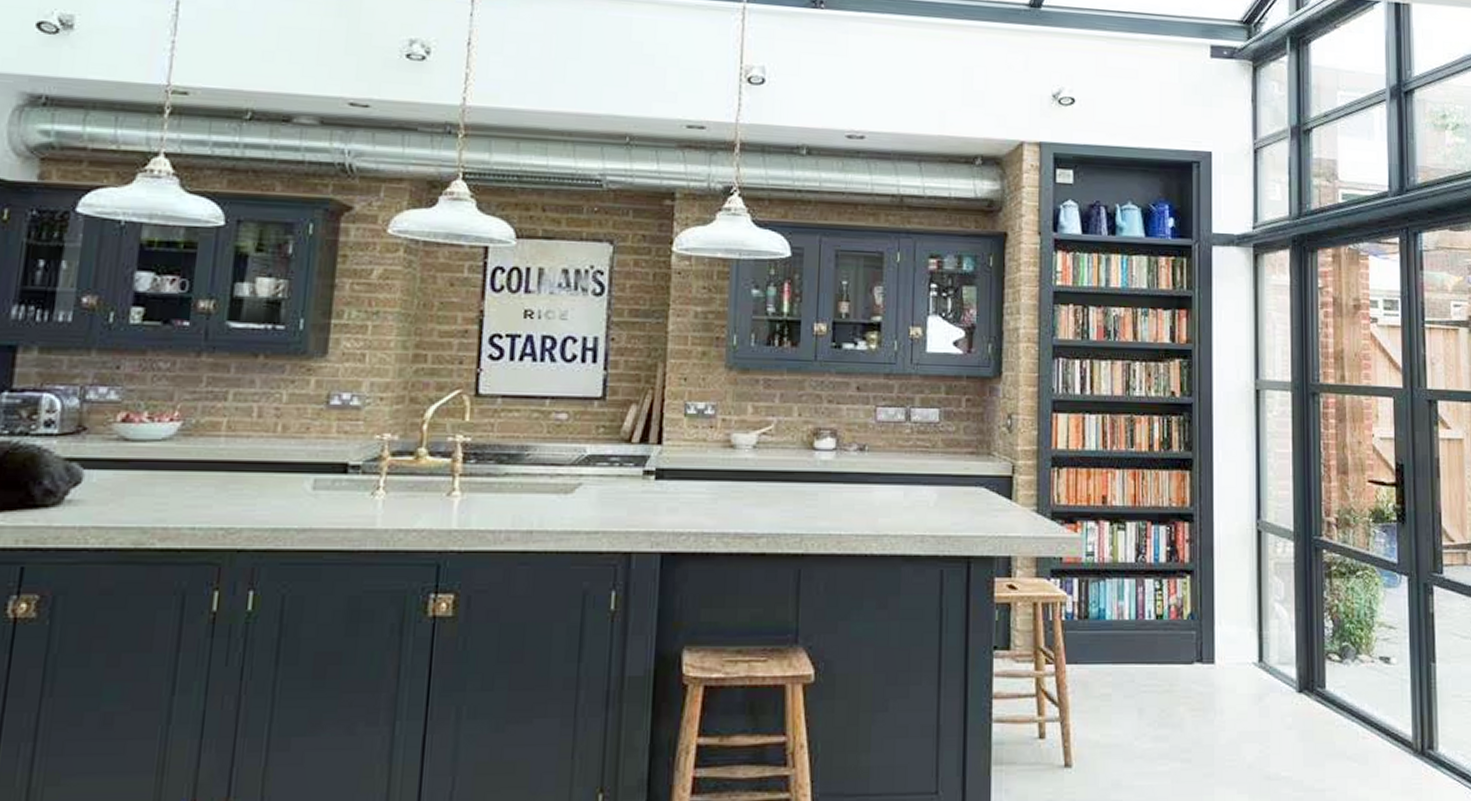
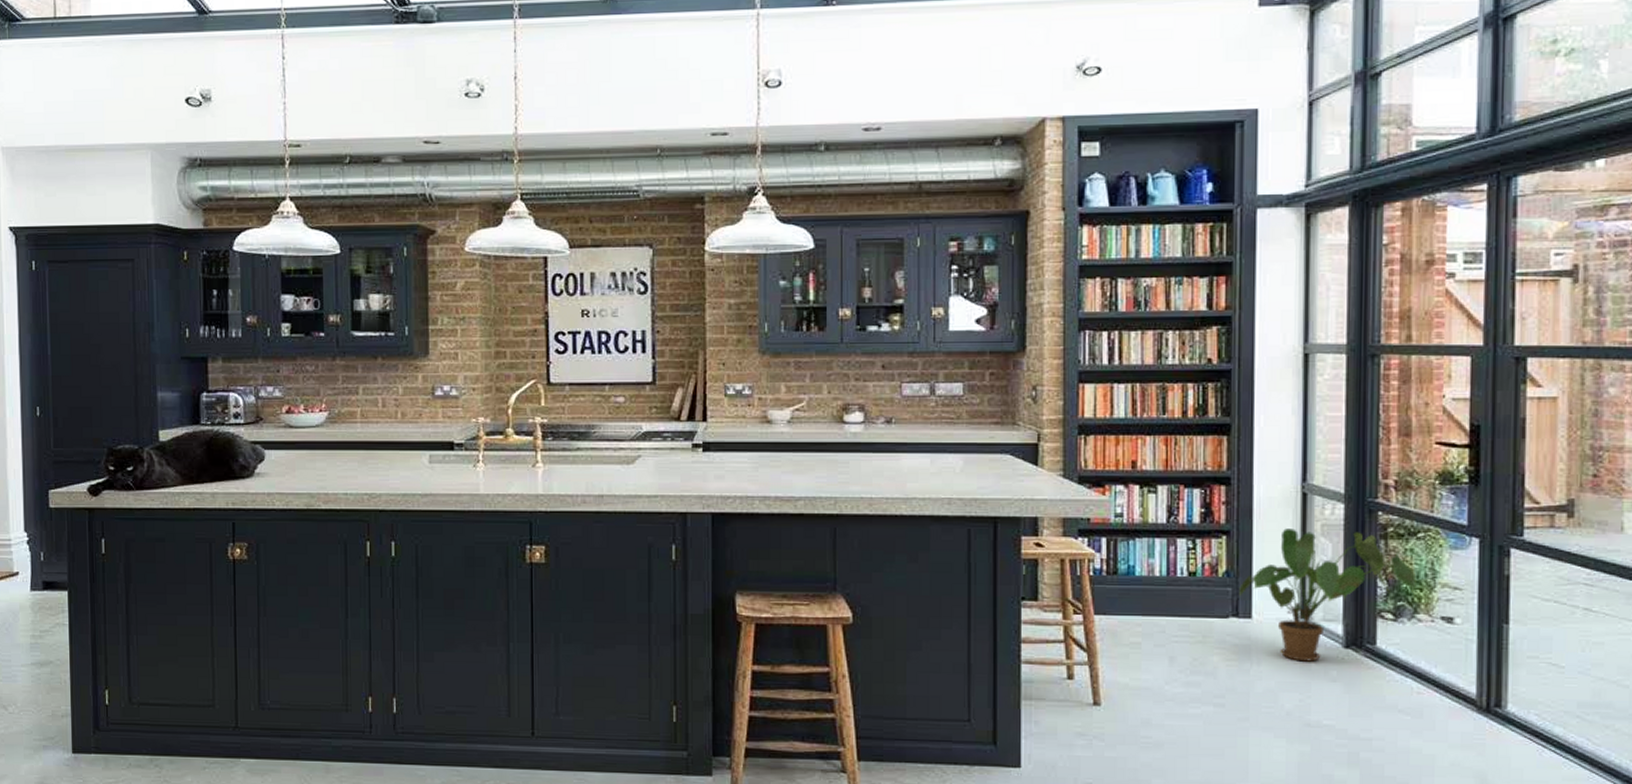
house plant: none [1203,567,1358,709] -> present [1239,529,1417,662]

